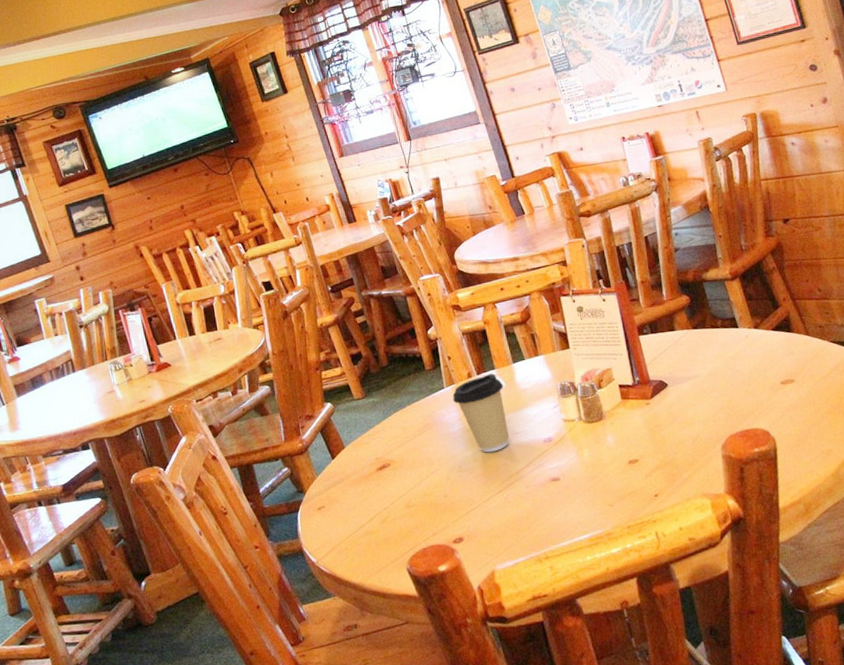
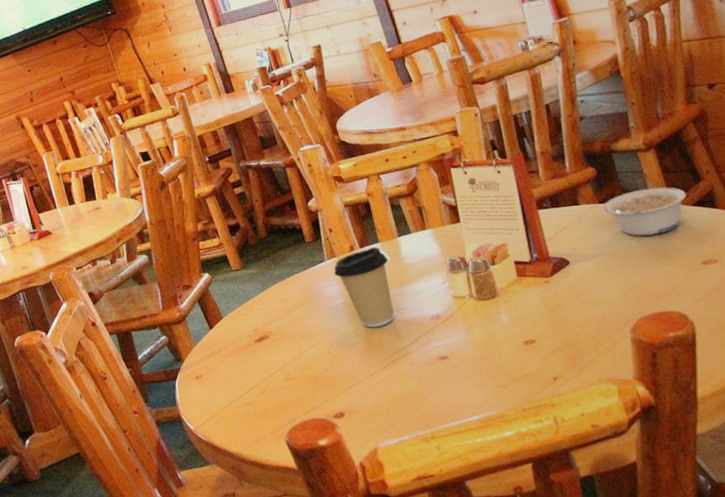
legume: none [696,313,767,359] -> present [603,187,687,236]

